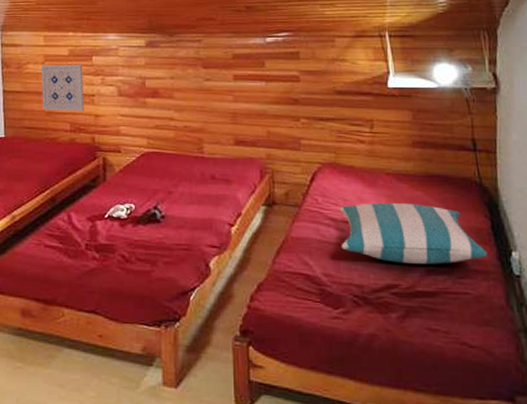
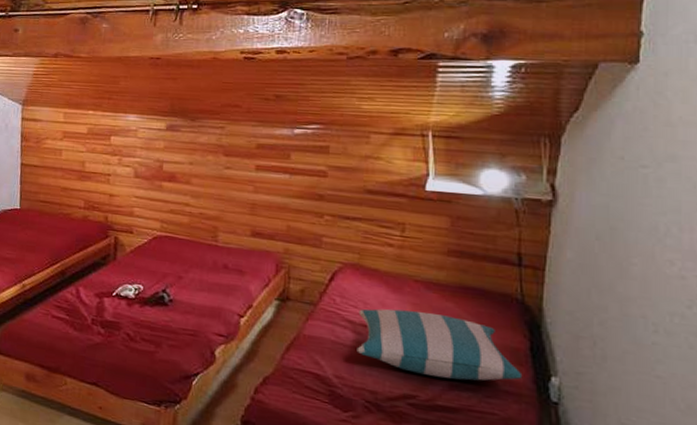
wall art: present [40,64,84,112] -> none [58,141,101,190]

